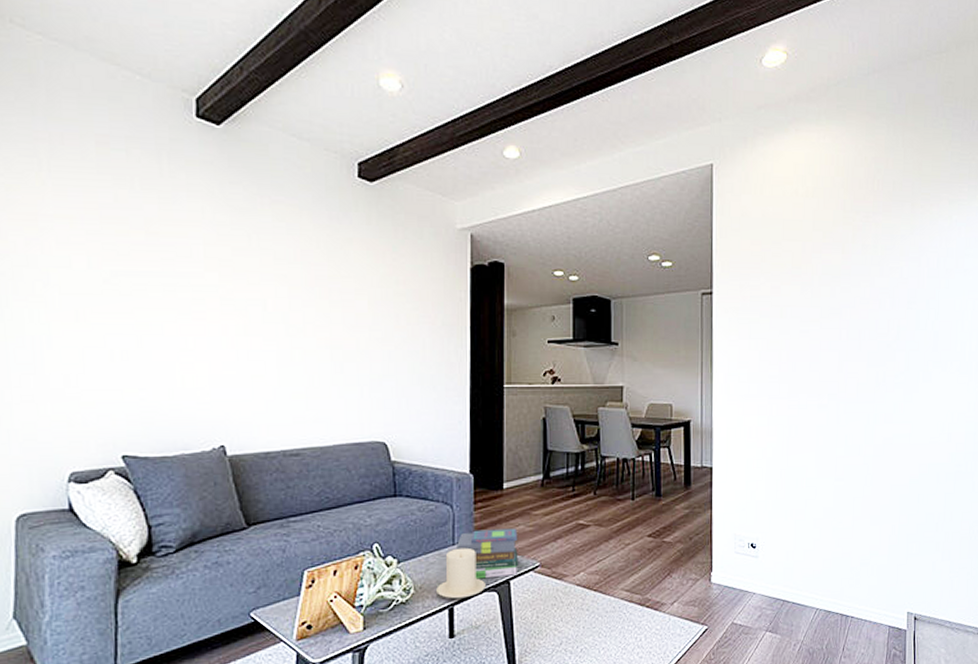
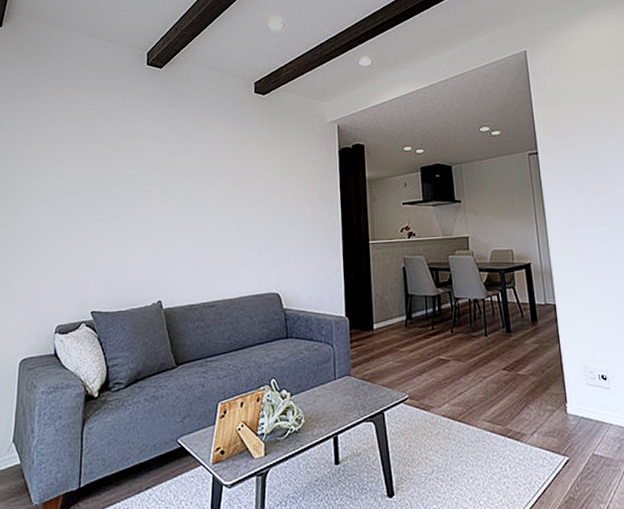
candle: present [436,547,485,599] -> none [323,382,363,428]
books: present [457,528,519,579] -> none [338,364,390,410]

